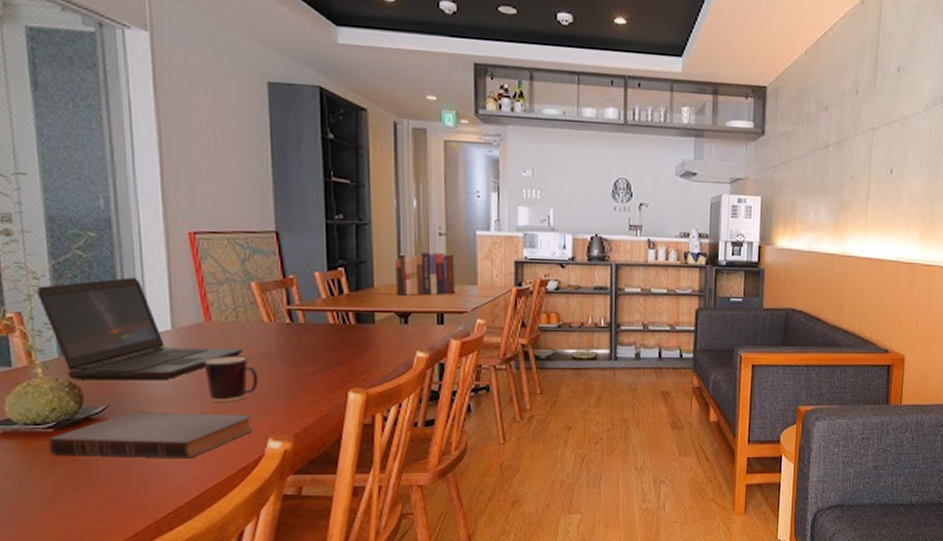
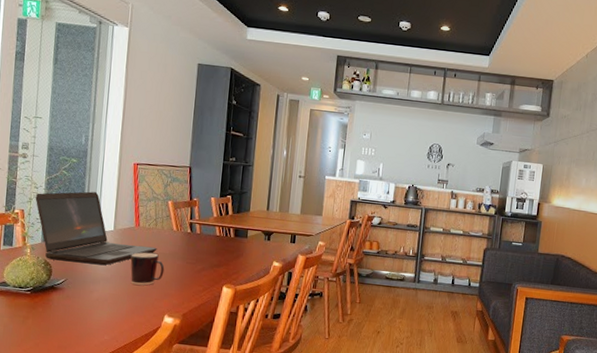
book: present [49,411,252,459] -> none [26,285,156,324]
books: present [394,251,455,296] -> none [265,188,308,222]

